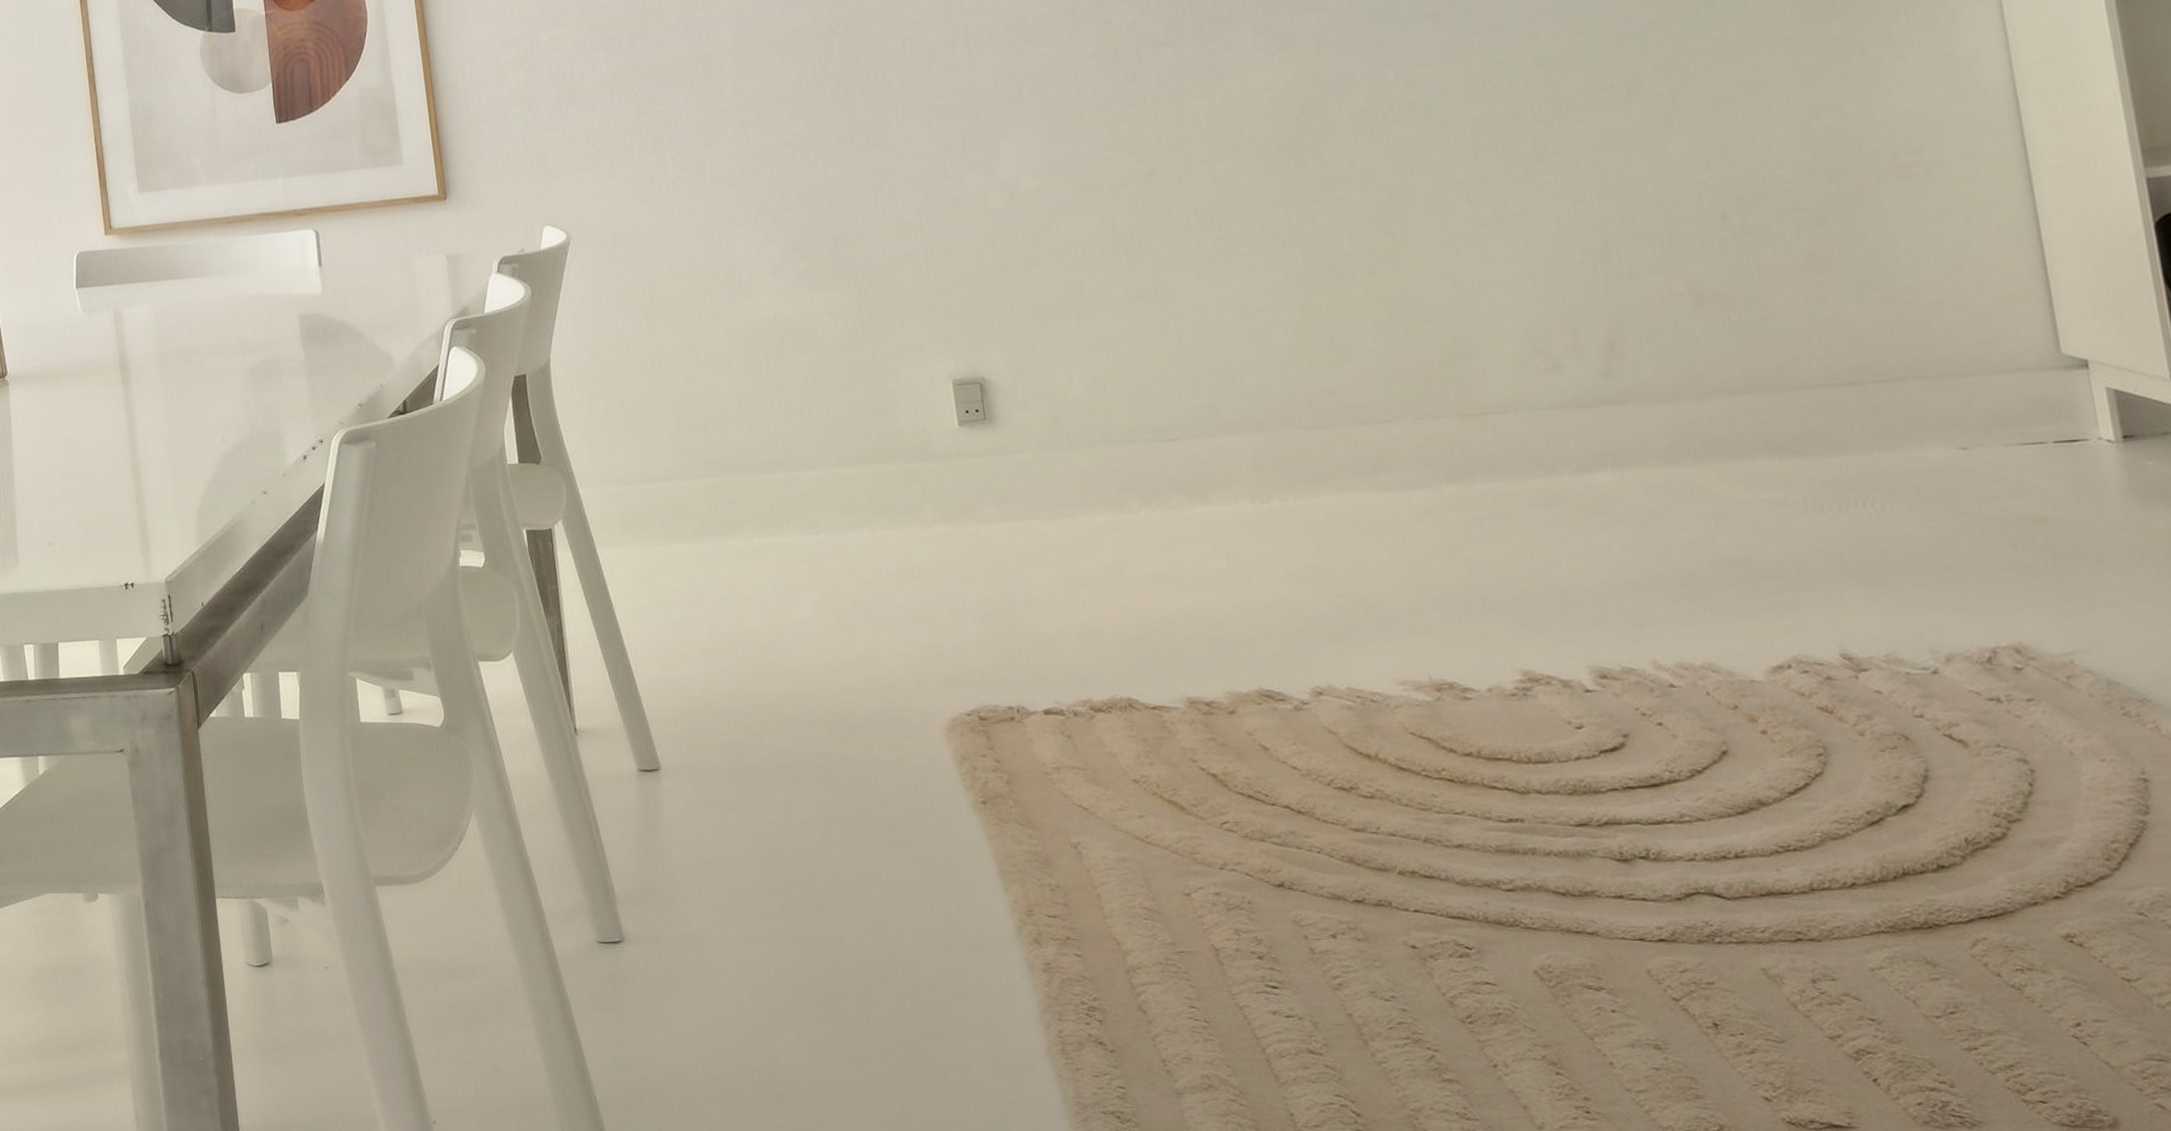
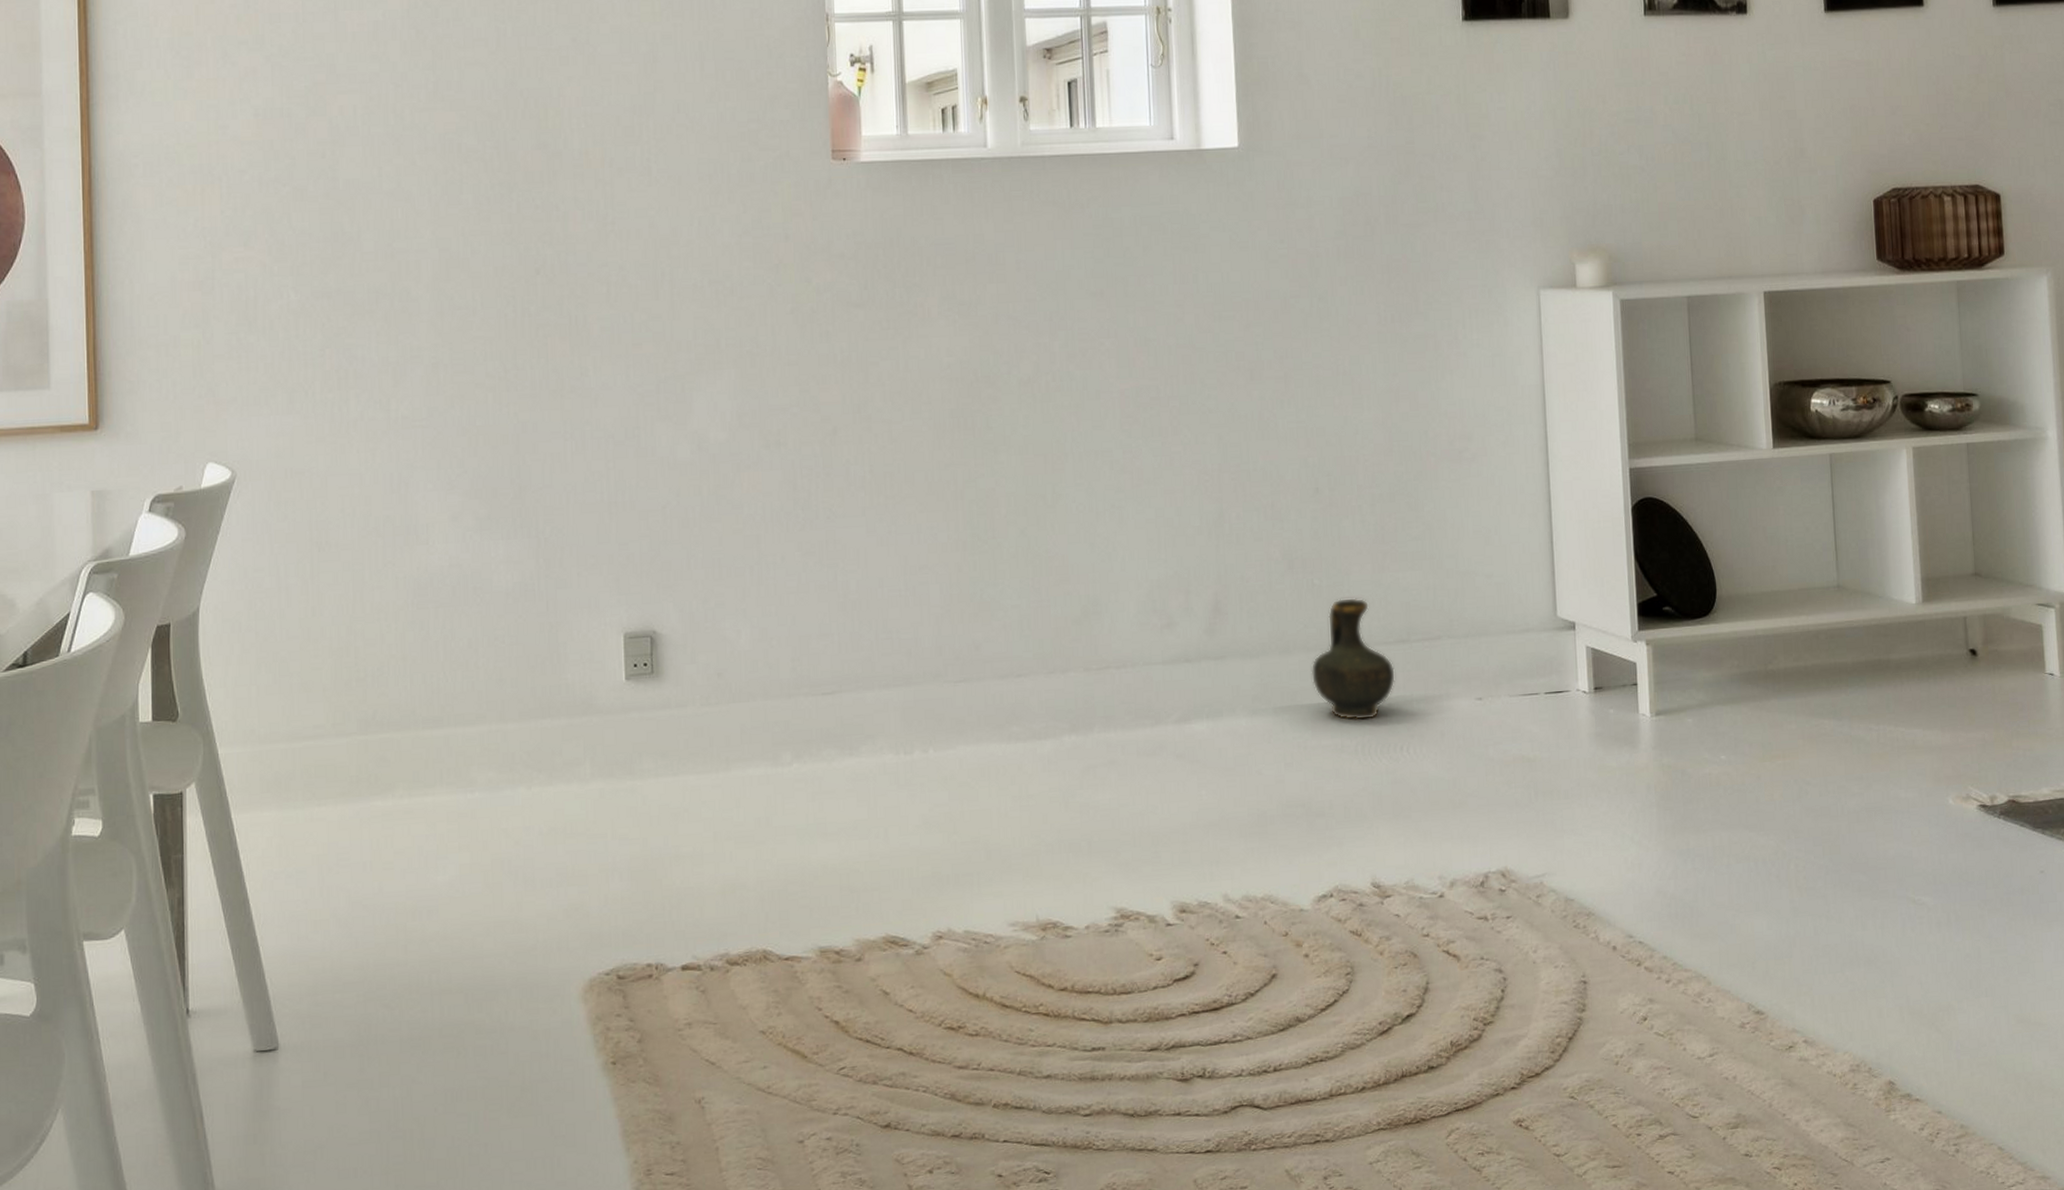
ceramic jug: none [1737,334,1849,472] -> present [1311,597,1396,721]

